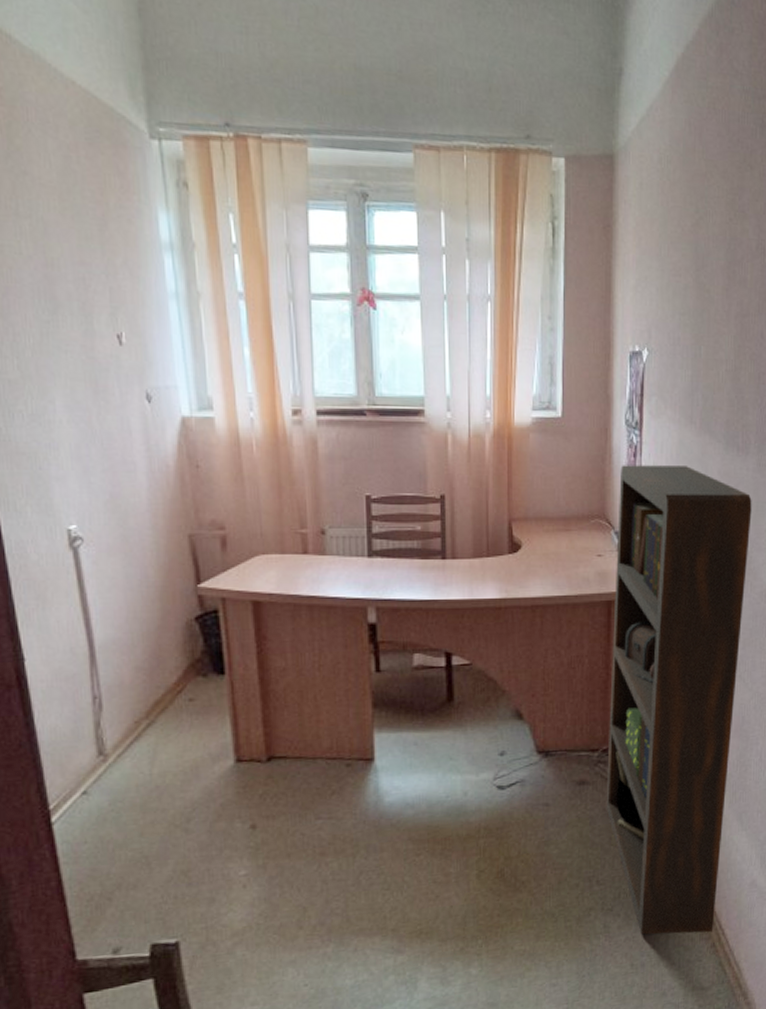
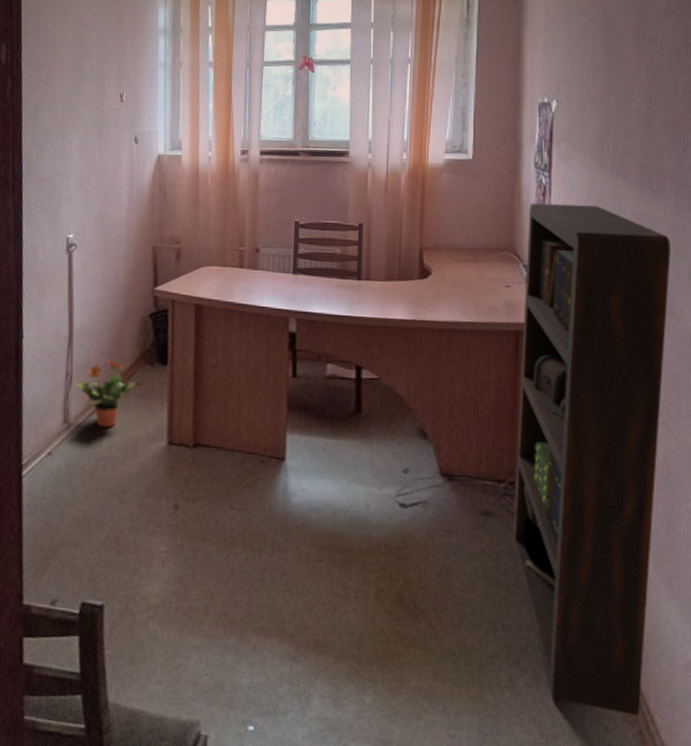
potted plant: none [108,676,188,755] -> present [76,360,136,428]

